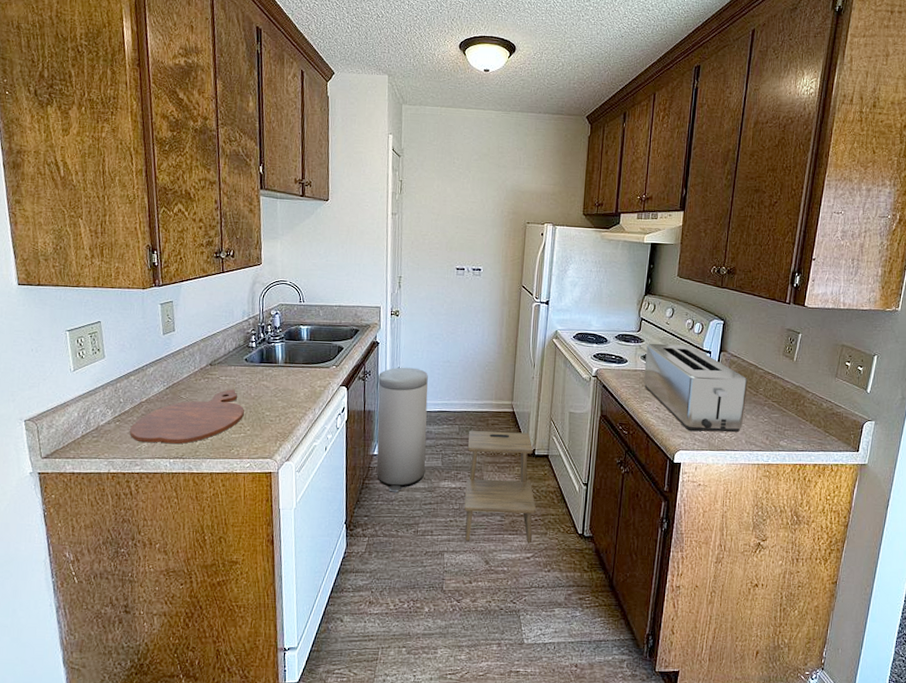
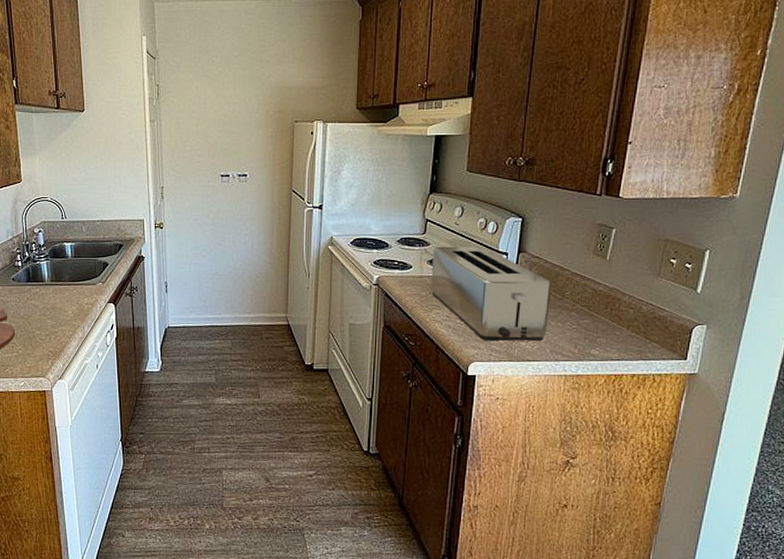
pedal bin: present [376,367,428,493] -> none [145,281,199,410]
step stool: present [464,431,537,544] -> none [241,345,318,461]

